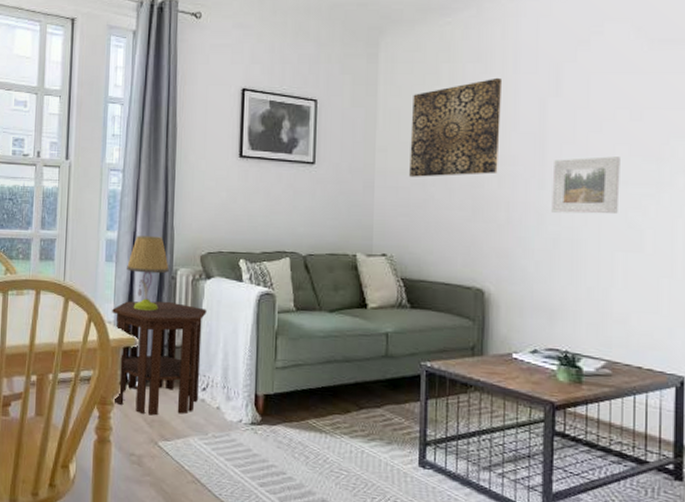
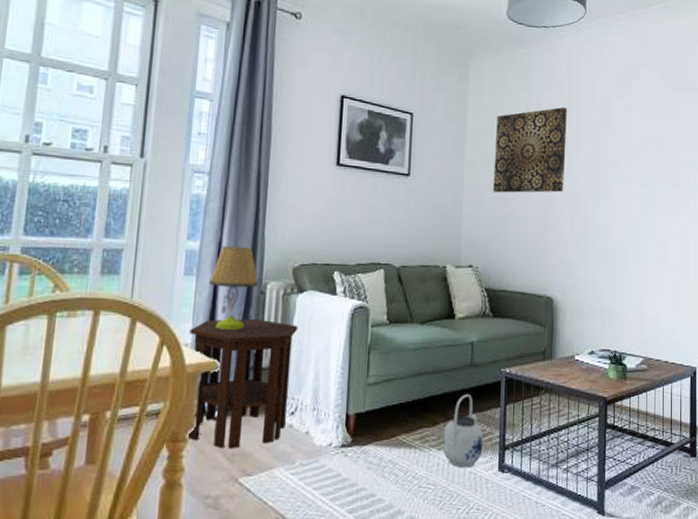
teapot: none [355,385,401,459] -> present [442,394,483,468]
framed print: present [551,156,620,215] -> none [604,181,652,231]

